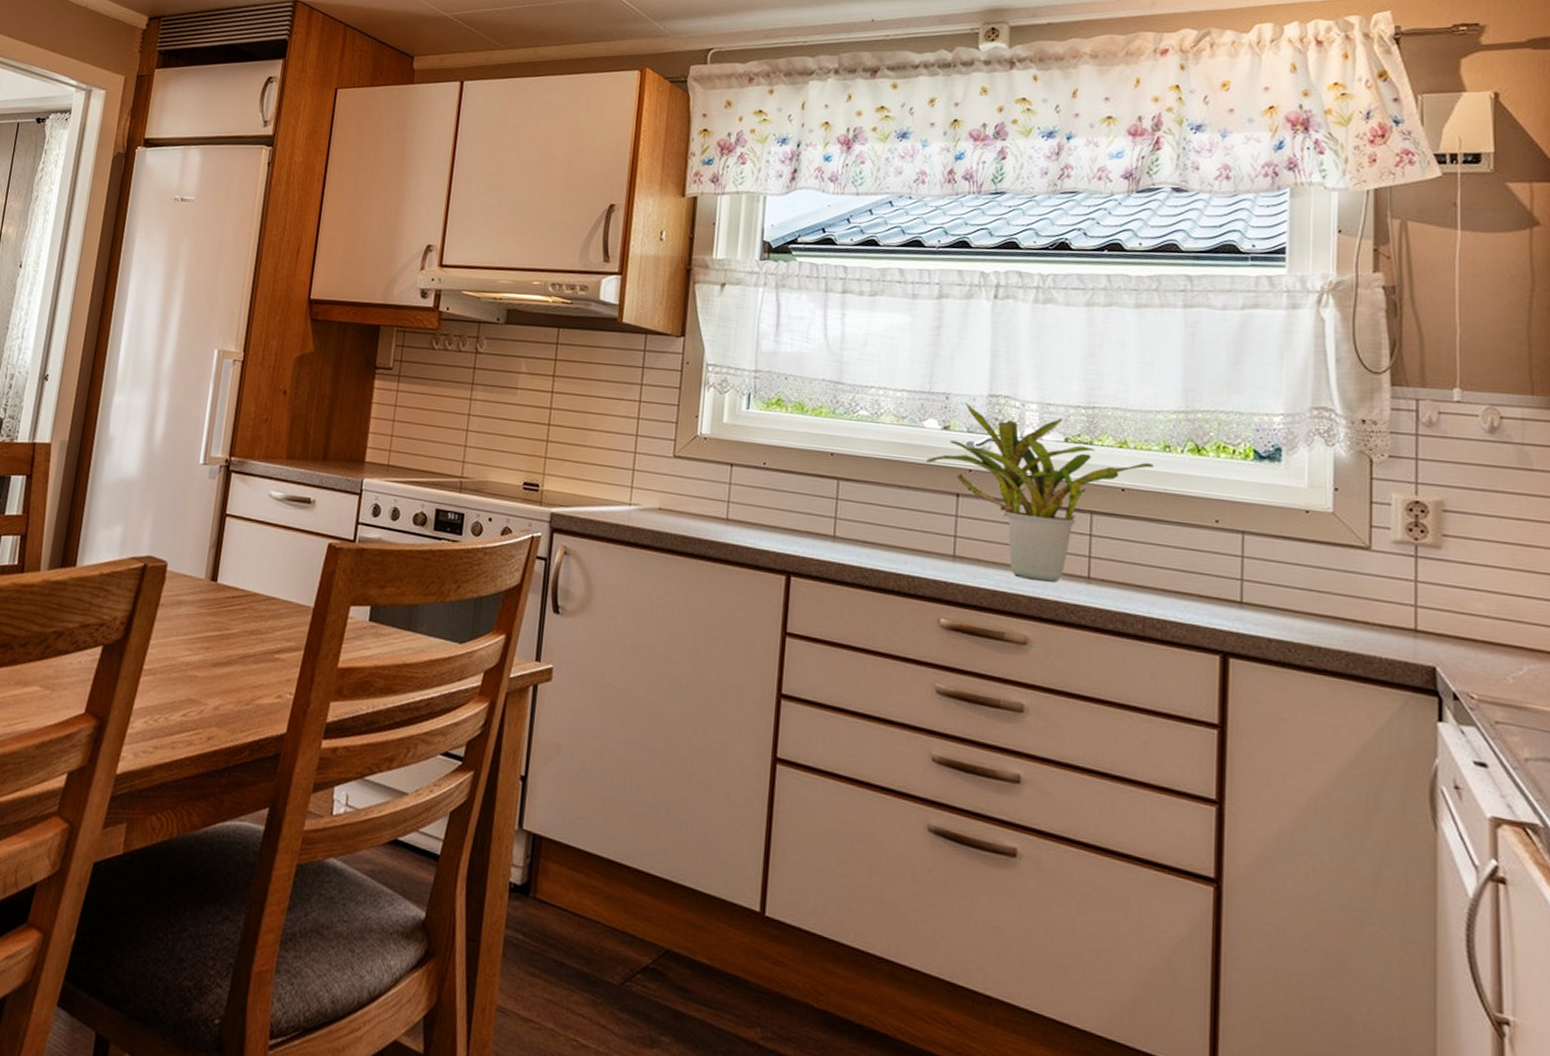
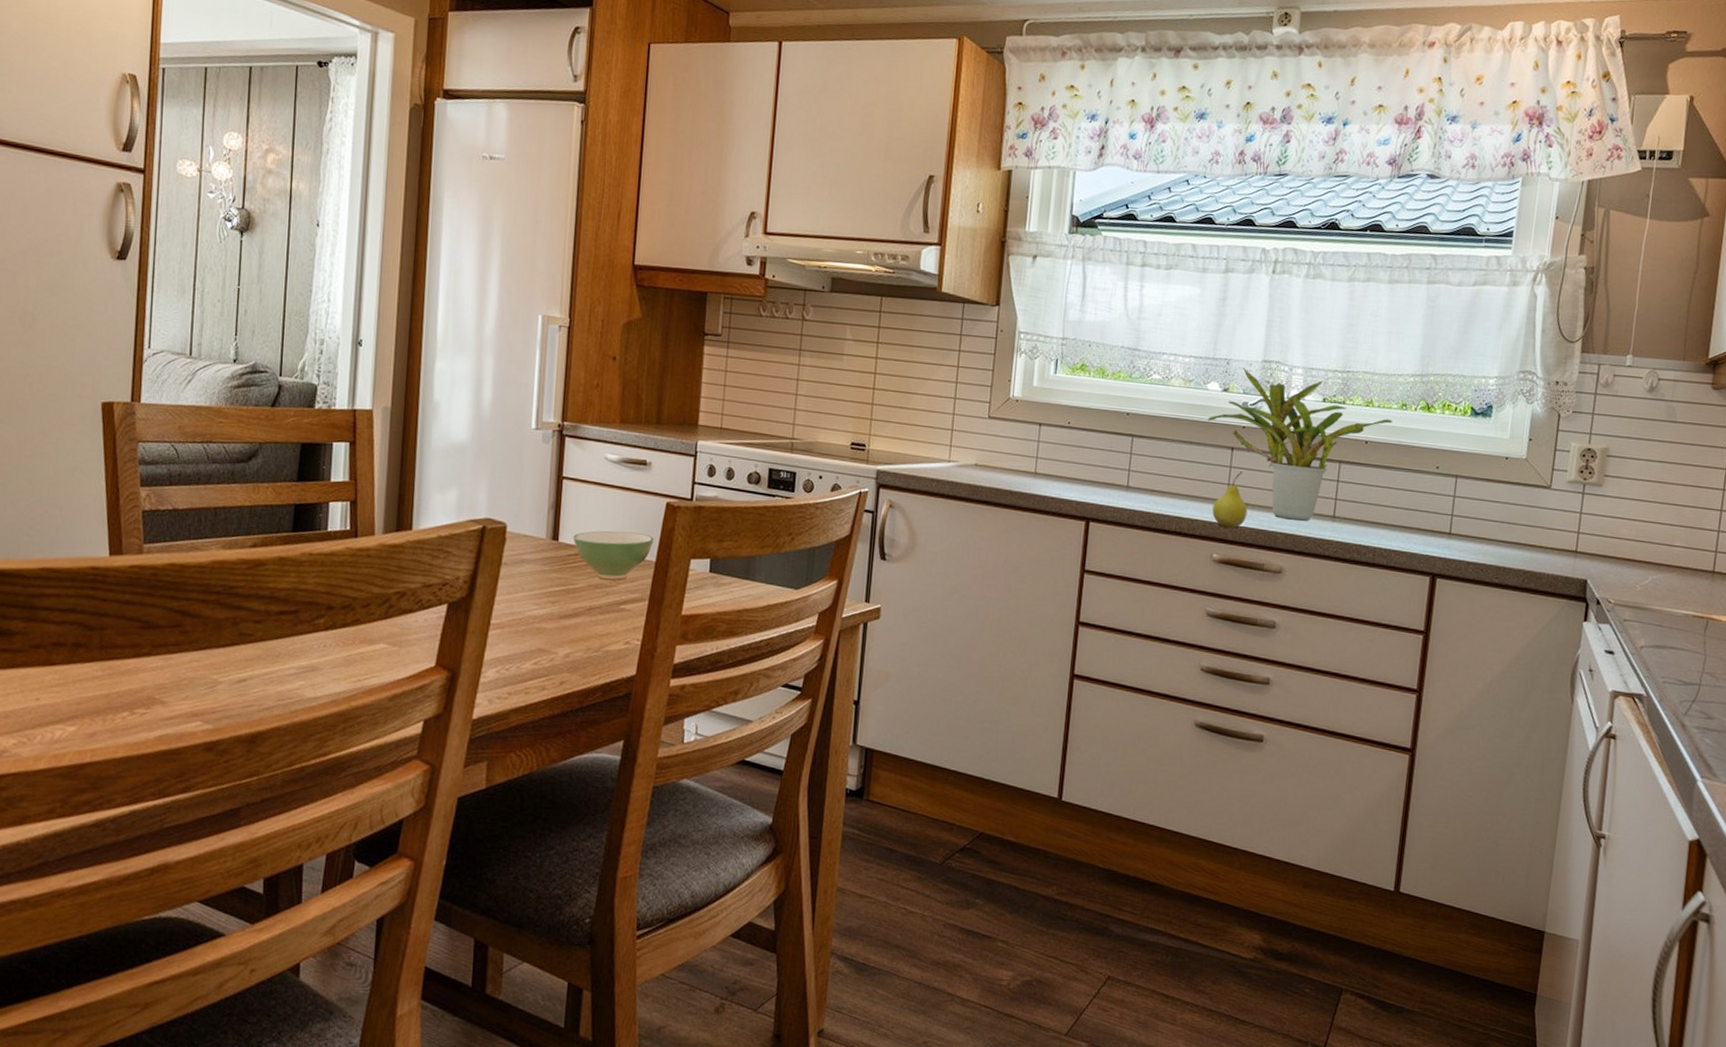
bowl: none [231,572,313,628] -> present [573,531,654,581]
fruit: none [937,521,980,590] -> present [1212,471,1248,529]

